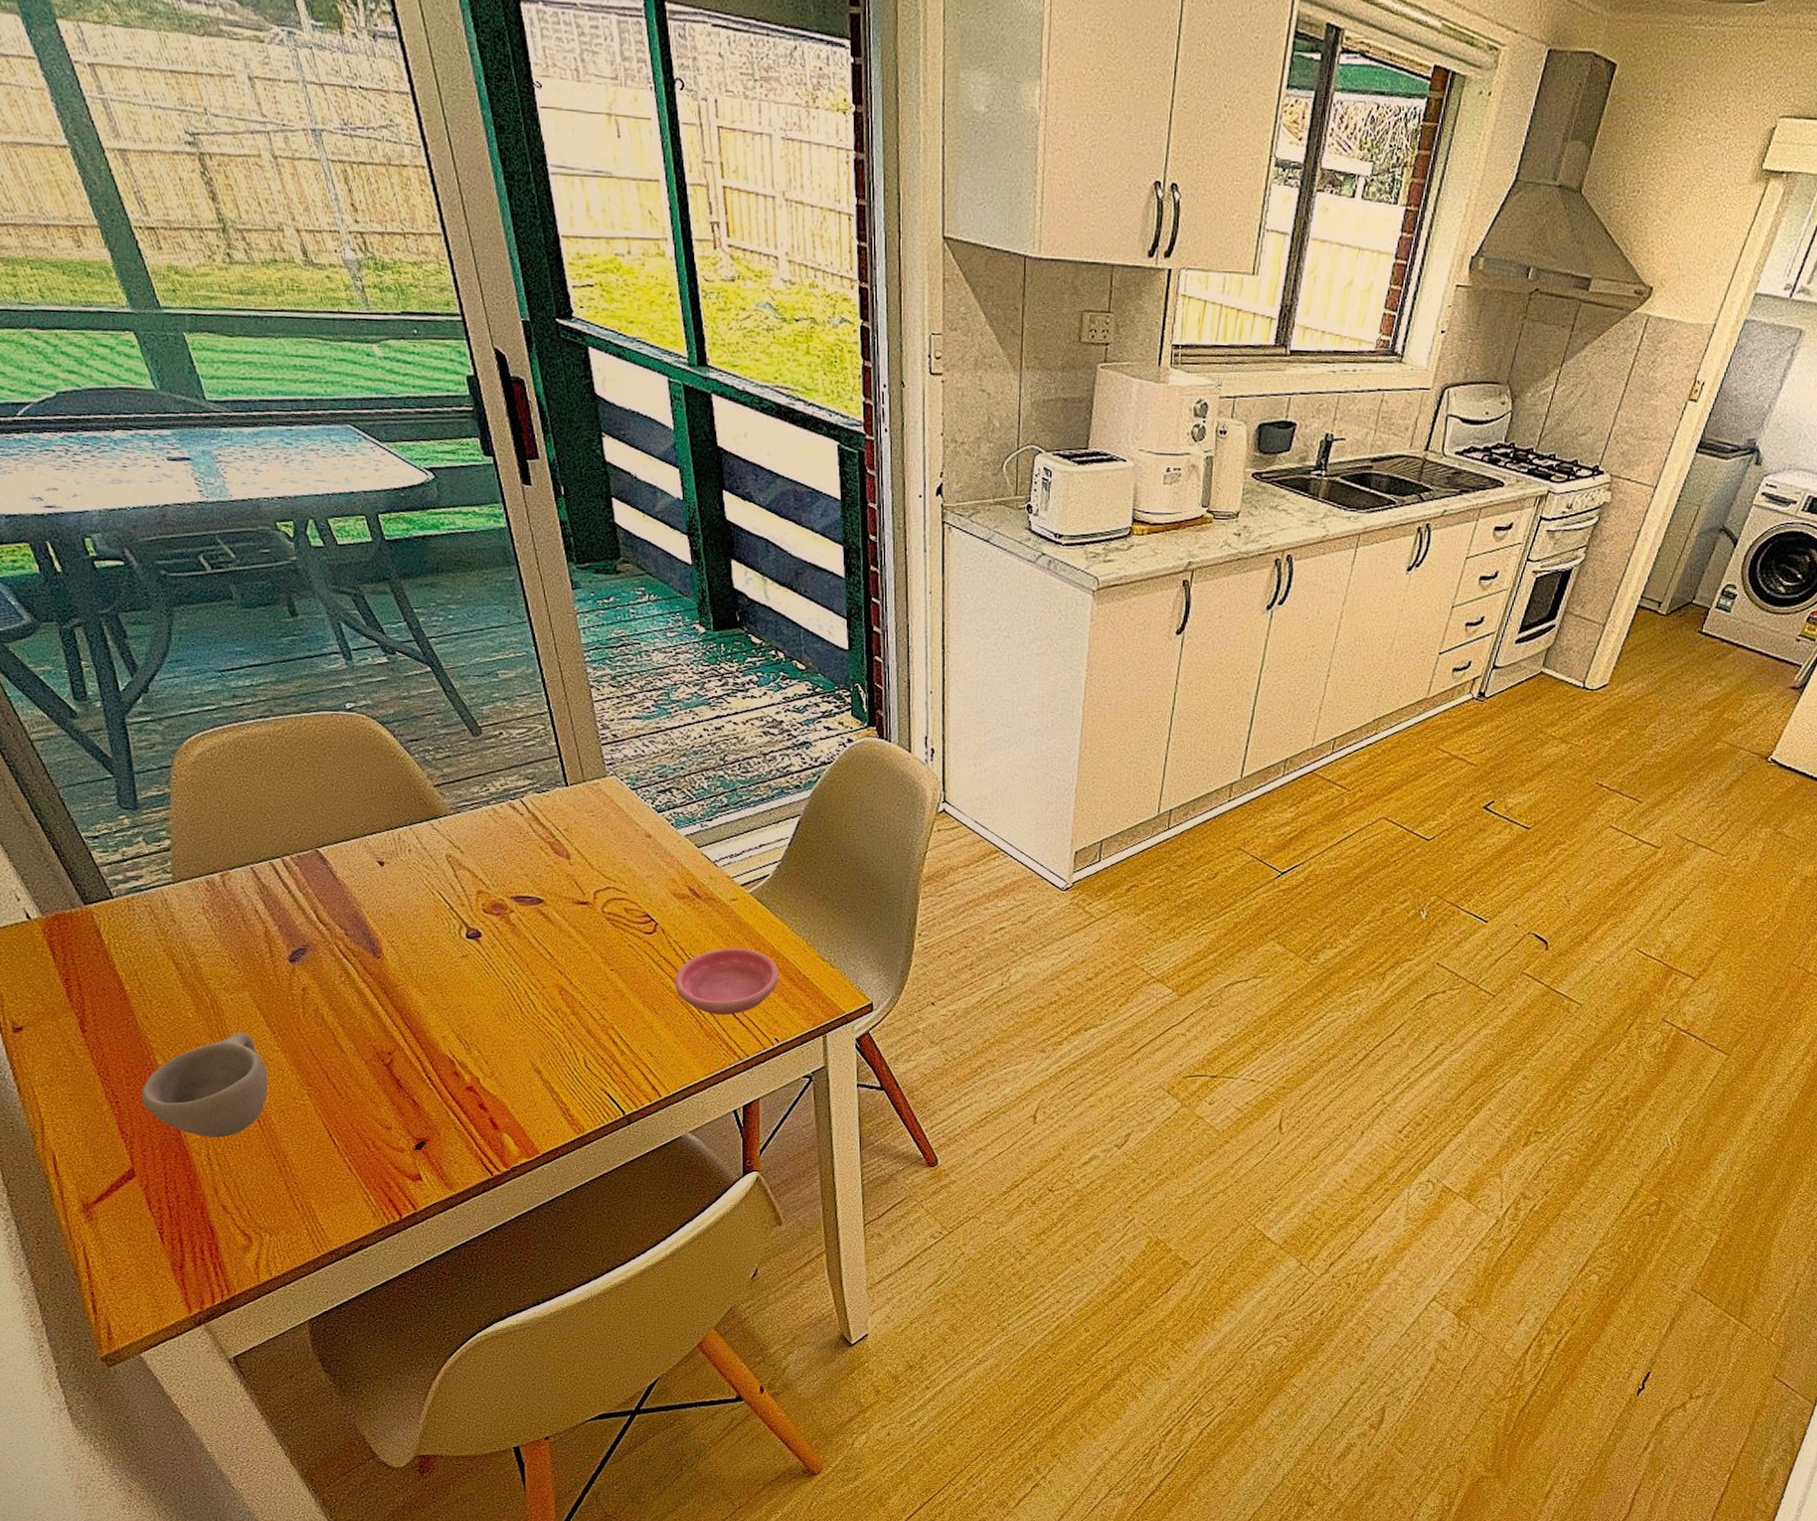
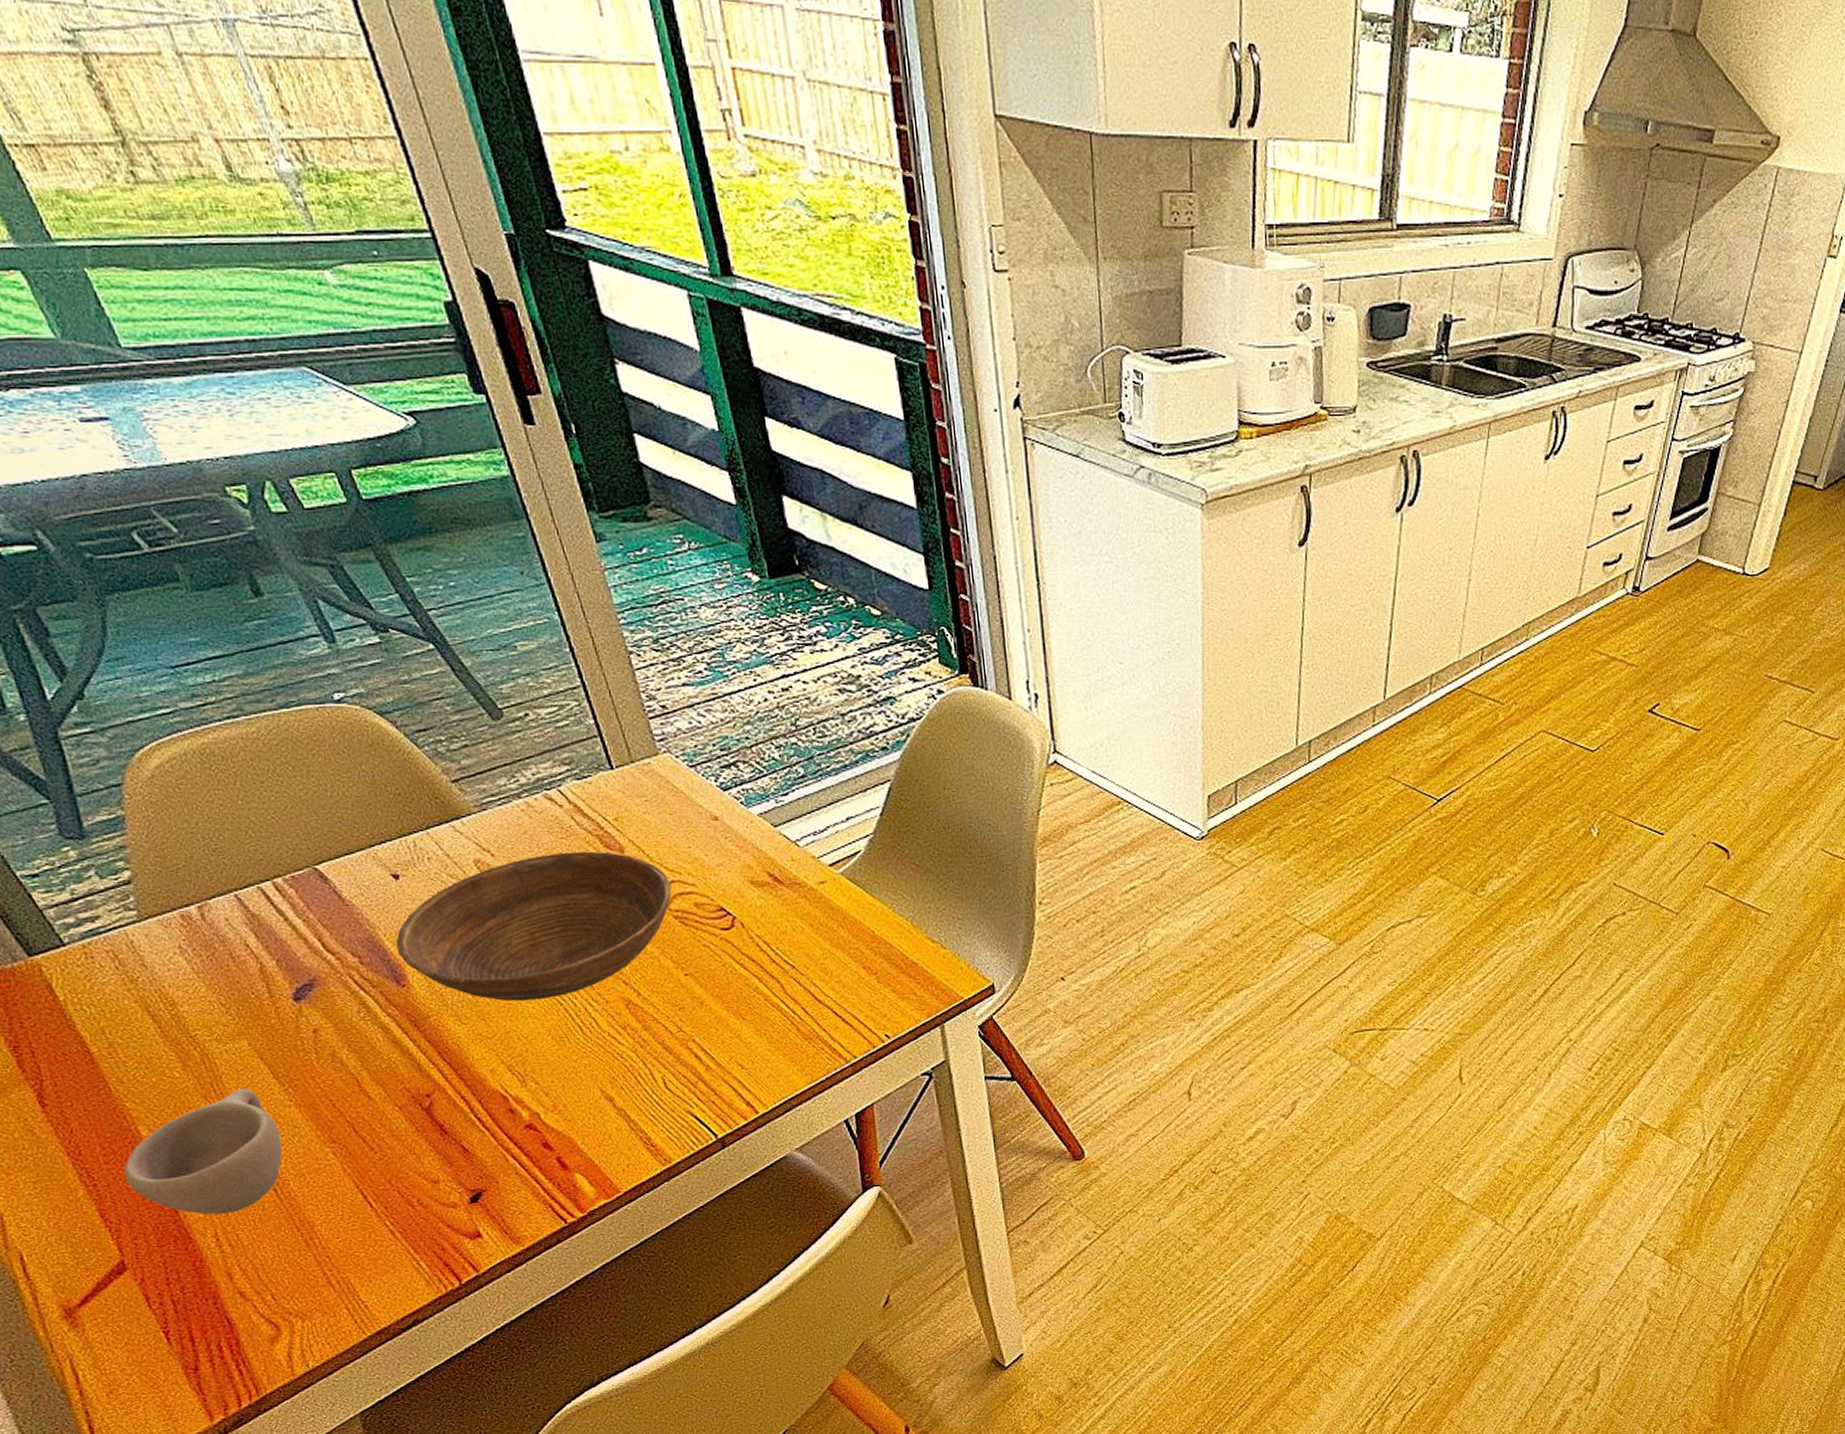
bowl: none [376,854,607,980] -> present [396,851,673,1002]
saucer: present [674,948,779,1015] -> none [761,936,884,1014]

